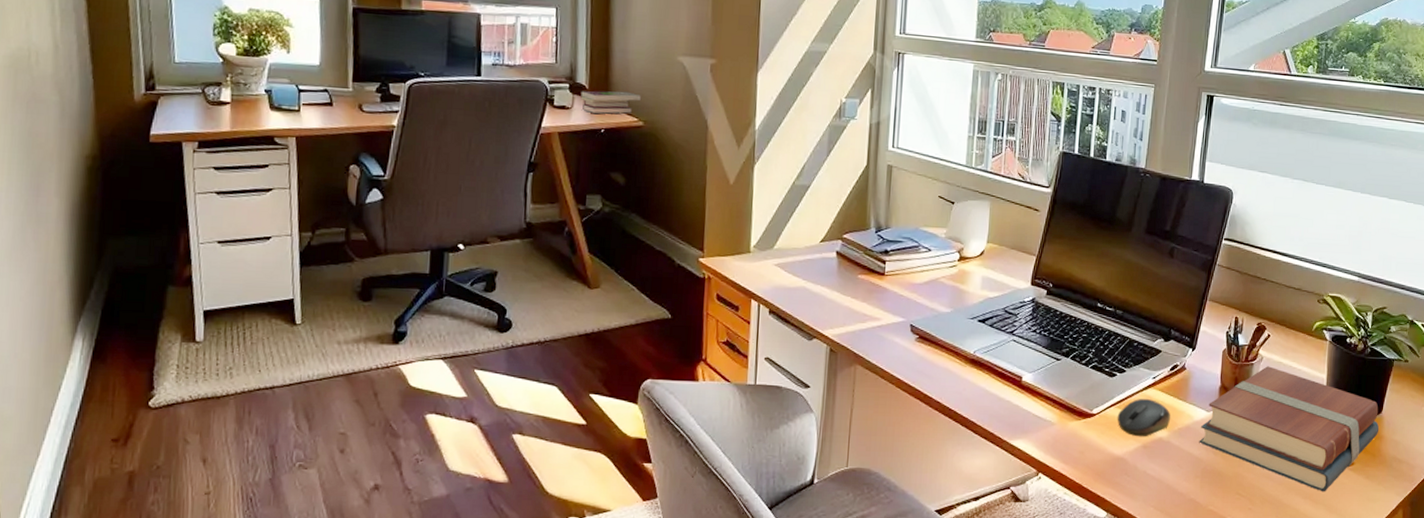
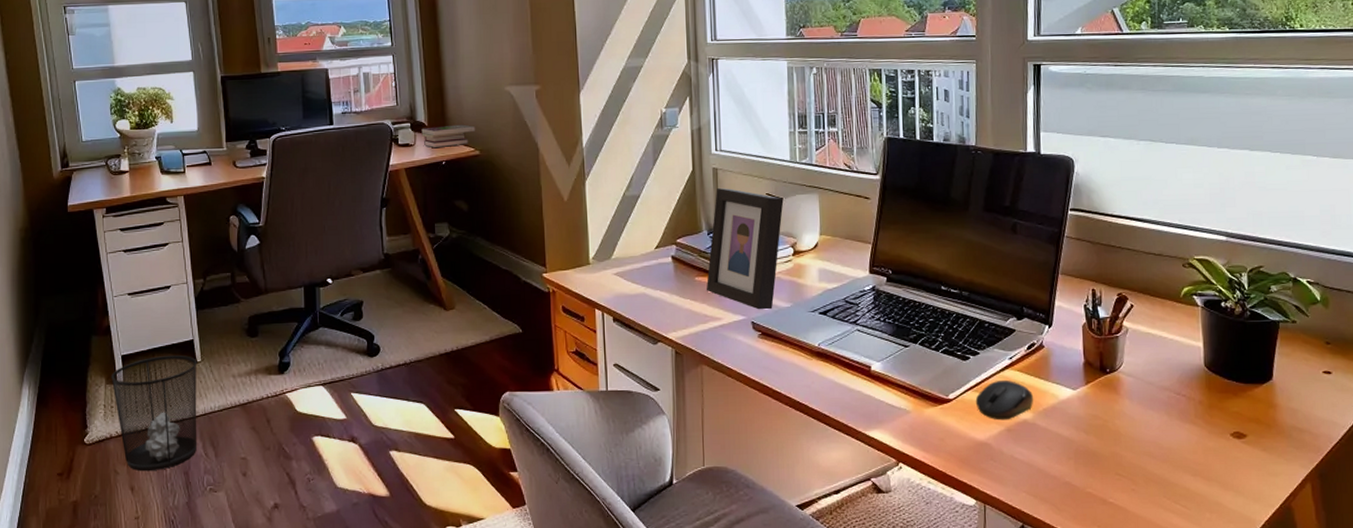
waste bin: none [188,314,296,442] -> present [111,354,198,472]
picture frame: none [869,186,955,314] -> present [707,188,784,310]
books: present [1199,366,1380,492] -> none [1067,338,1272,468]

